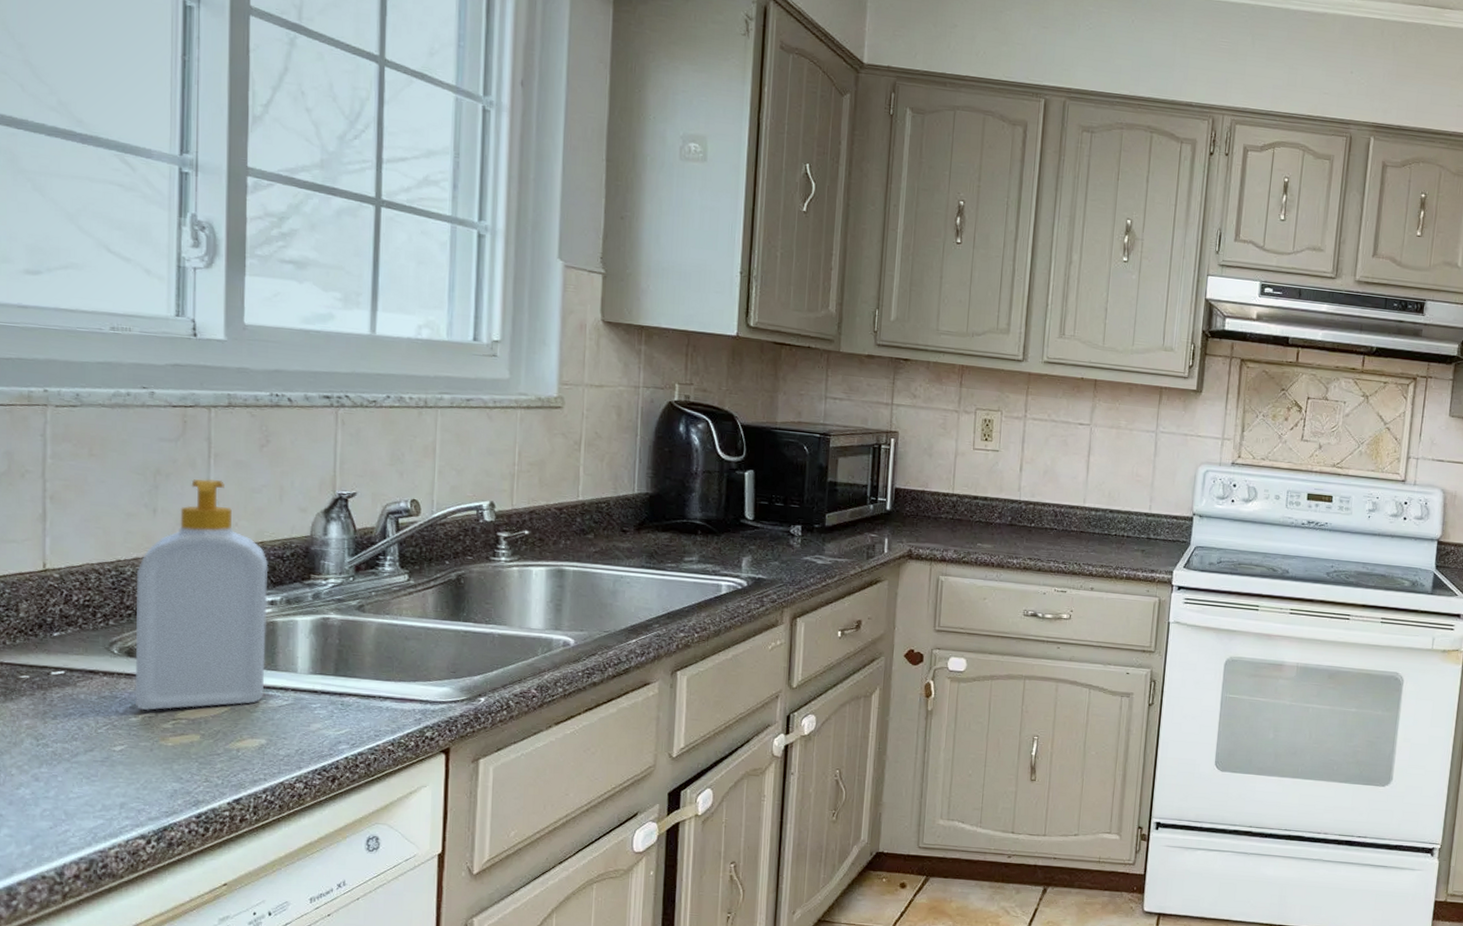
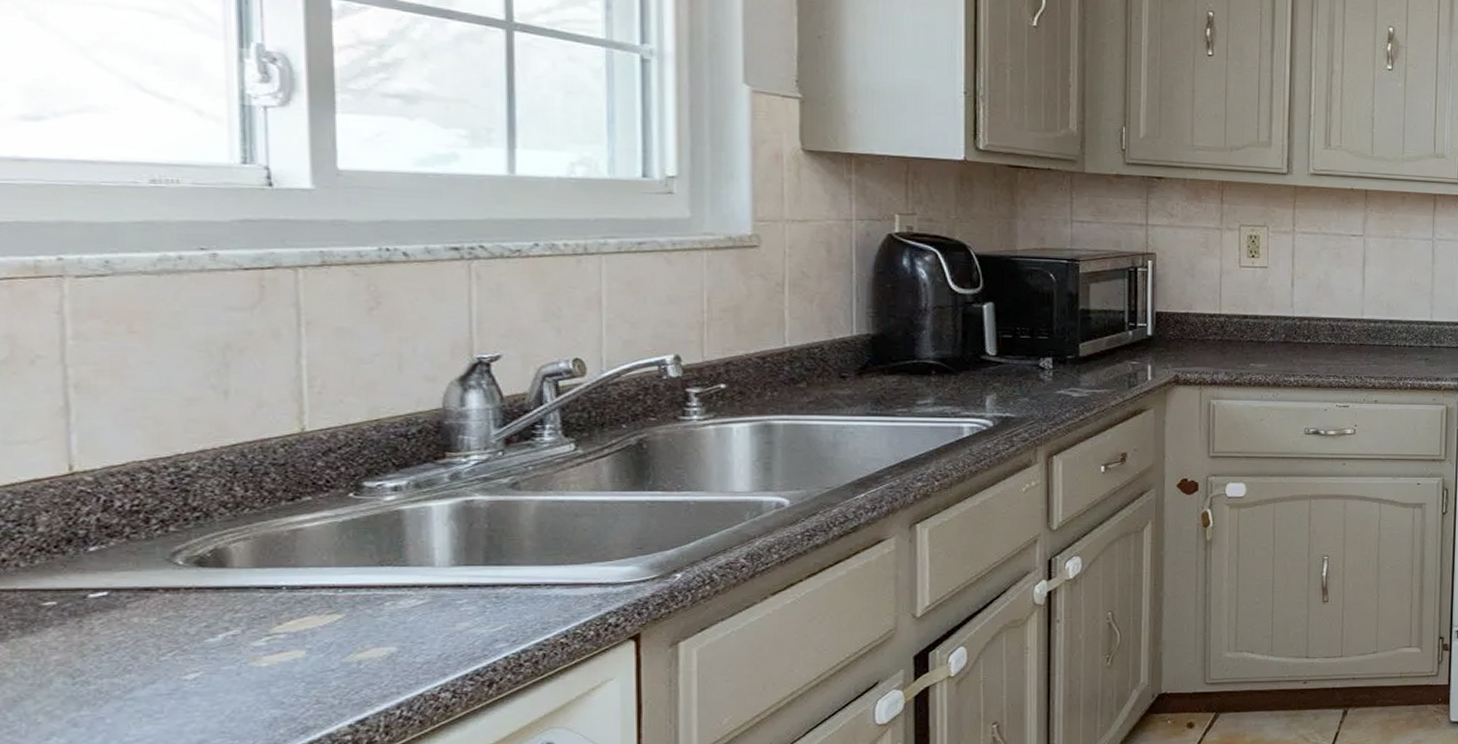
soap bottle: present [134,479,269,710] -> none [204,352,392,628]

